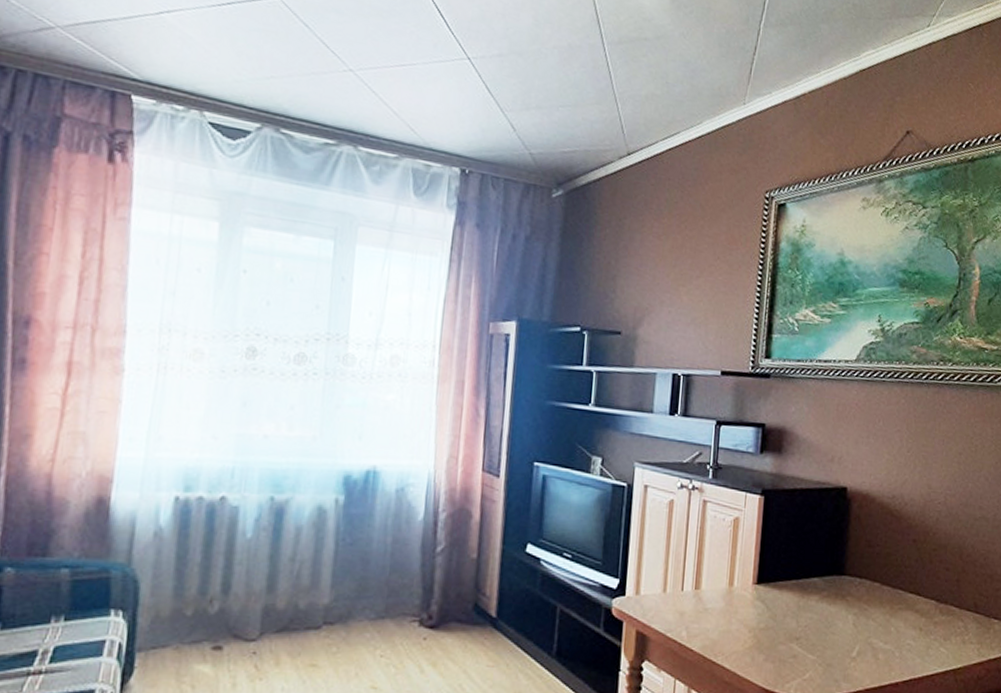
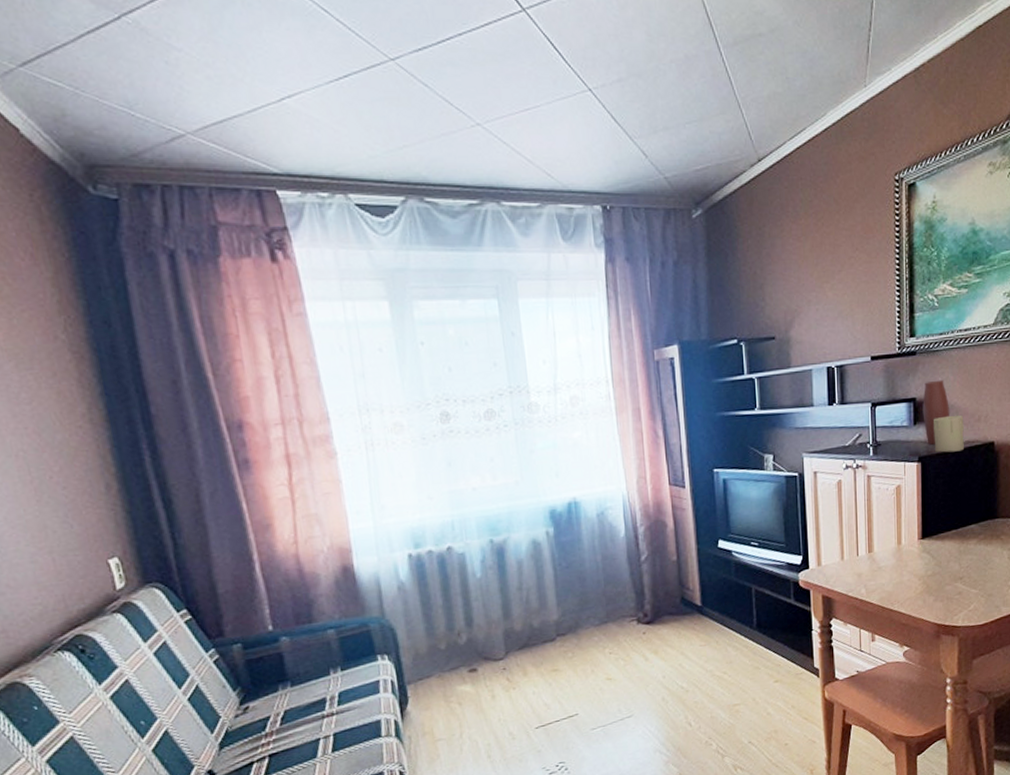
vase: none [771,408,801,479] -> present [922,379,949,445]
candle: none [780,449,816,492] -> present [932,415,964,453]

